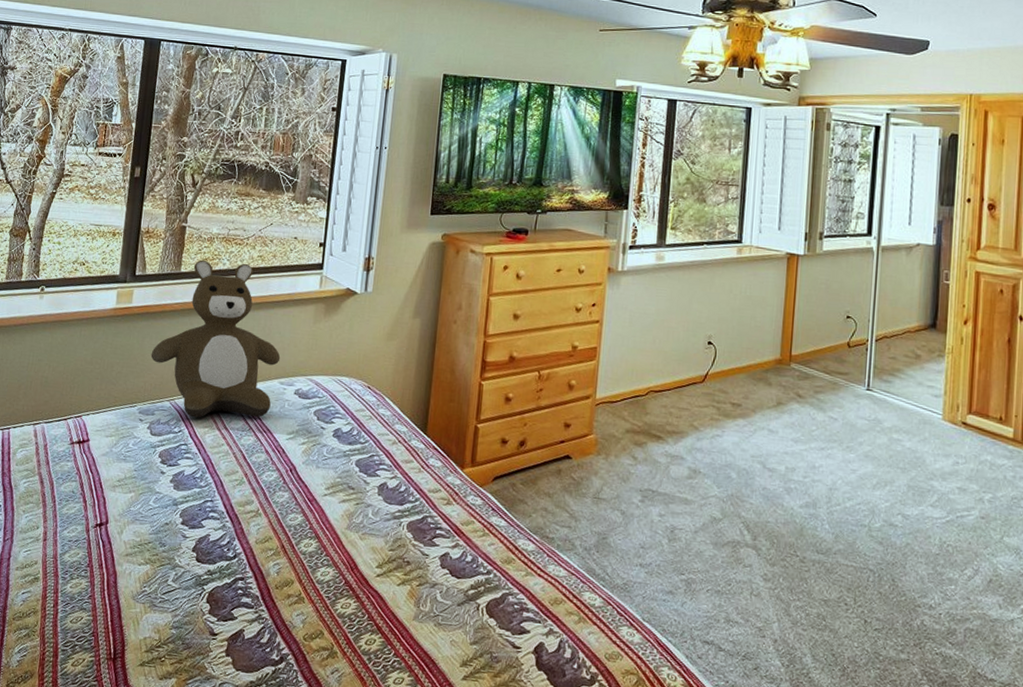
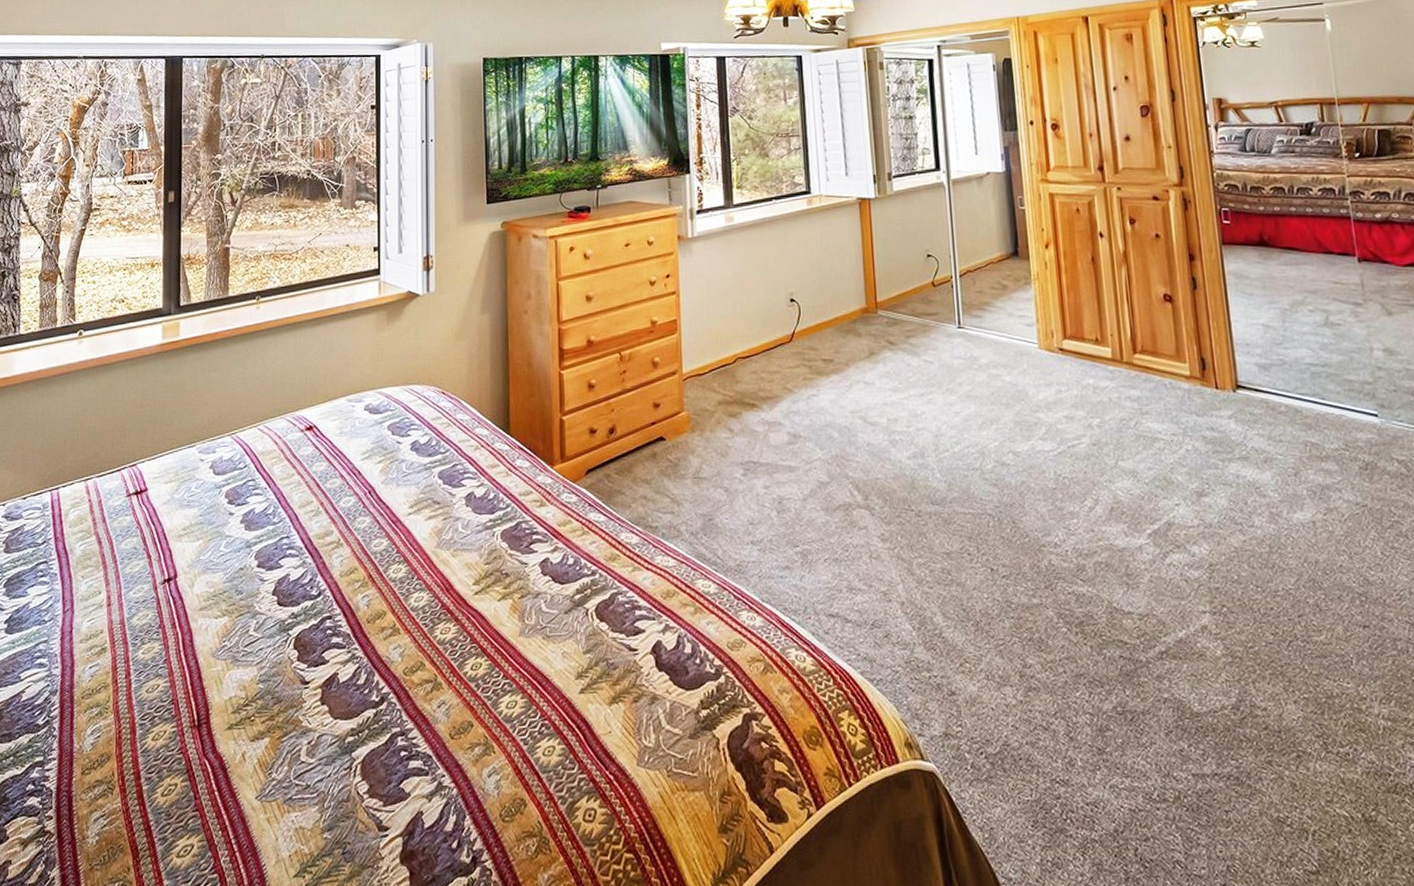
teddy bear: present [151,260,281,418] -> none [205,278,345,450]

